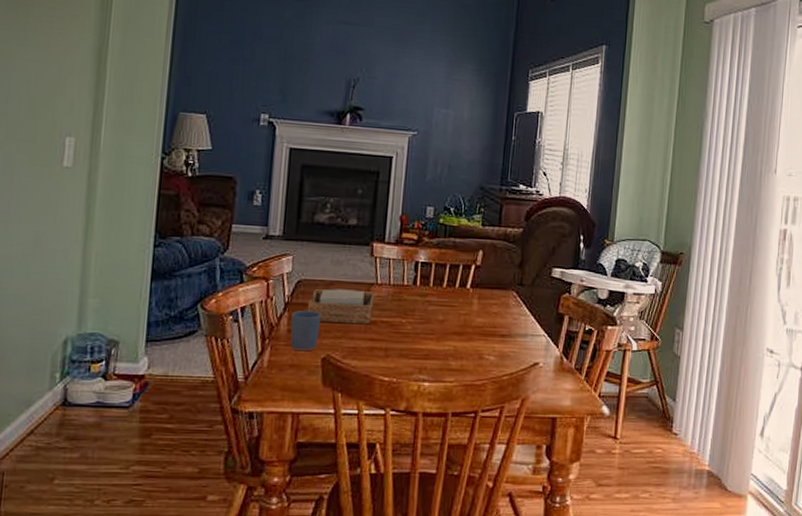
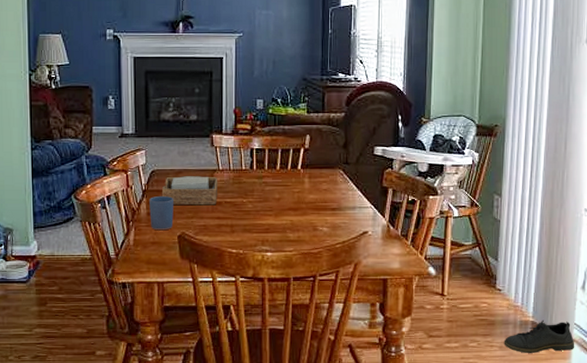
shoe: none [677,469,751,506] -> present [503,319,575,353]

